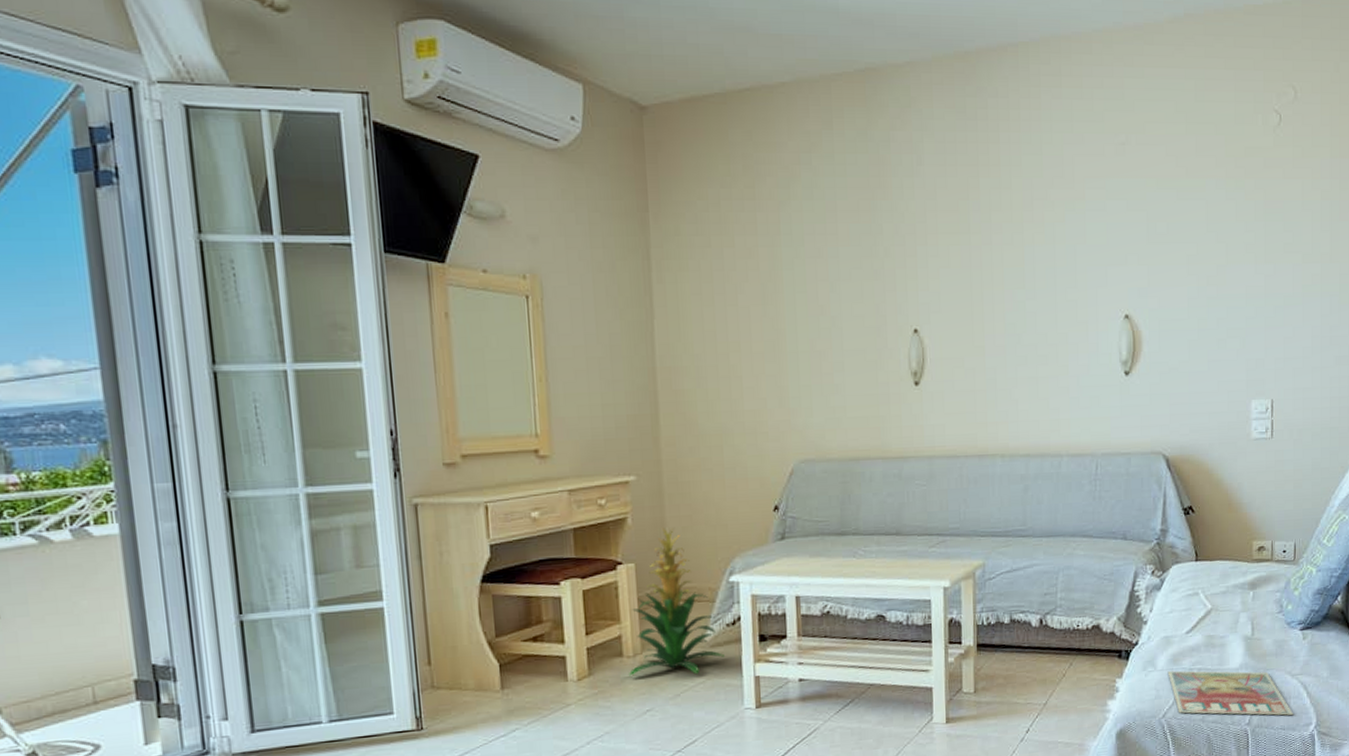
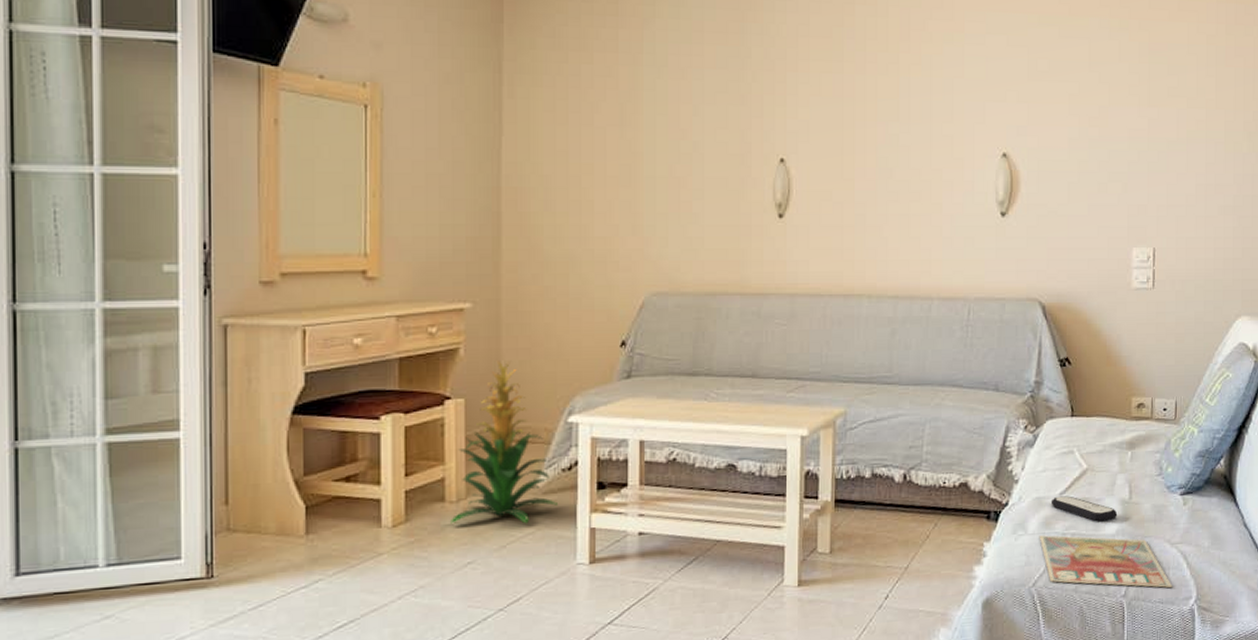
remote control: none [1178,634,1241,658] -> present [1050,496,1118,522]

